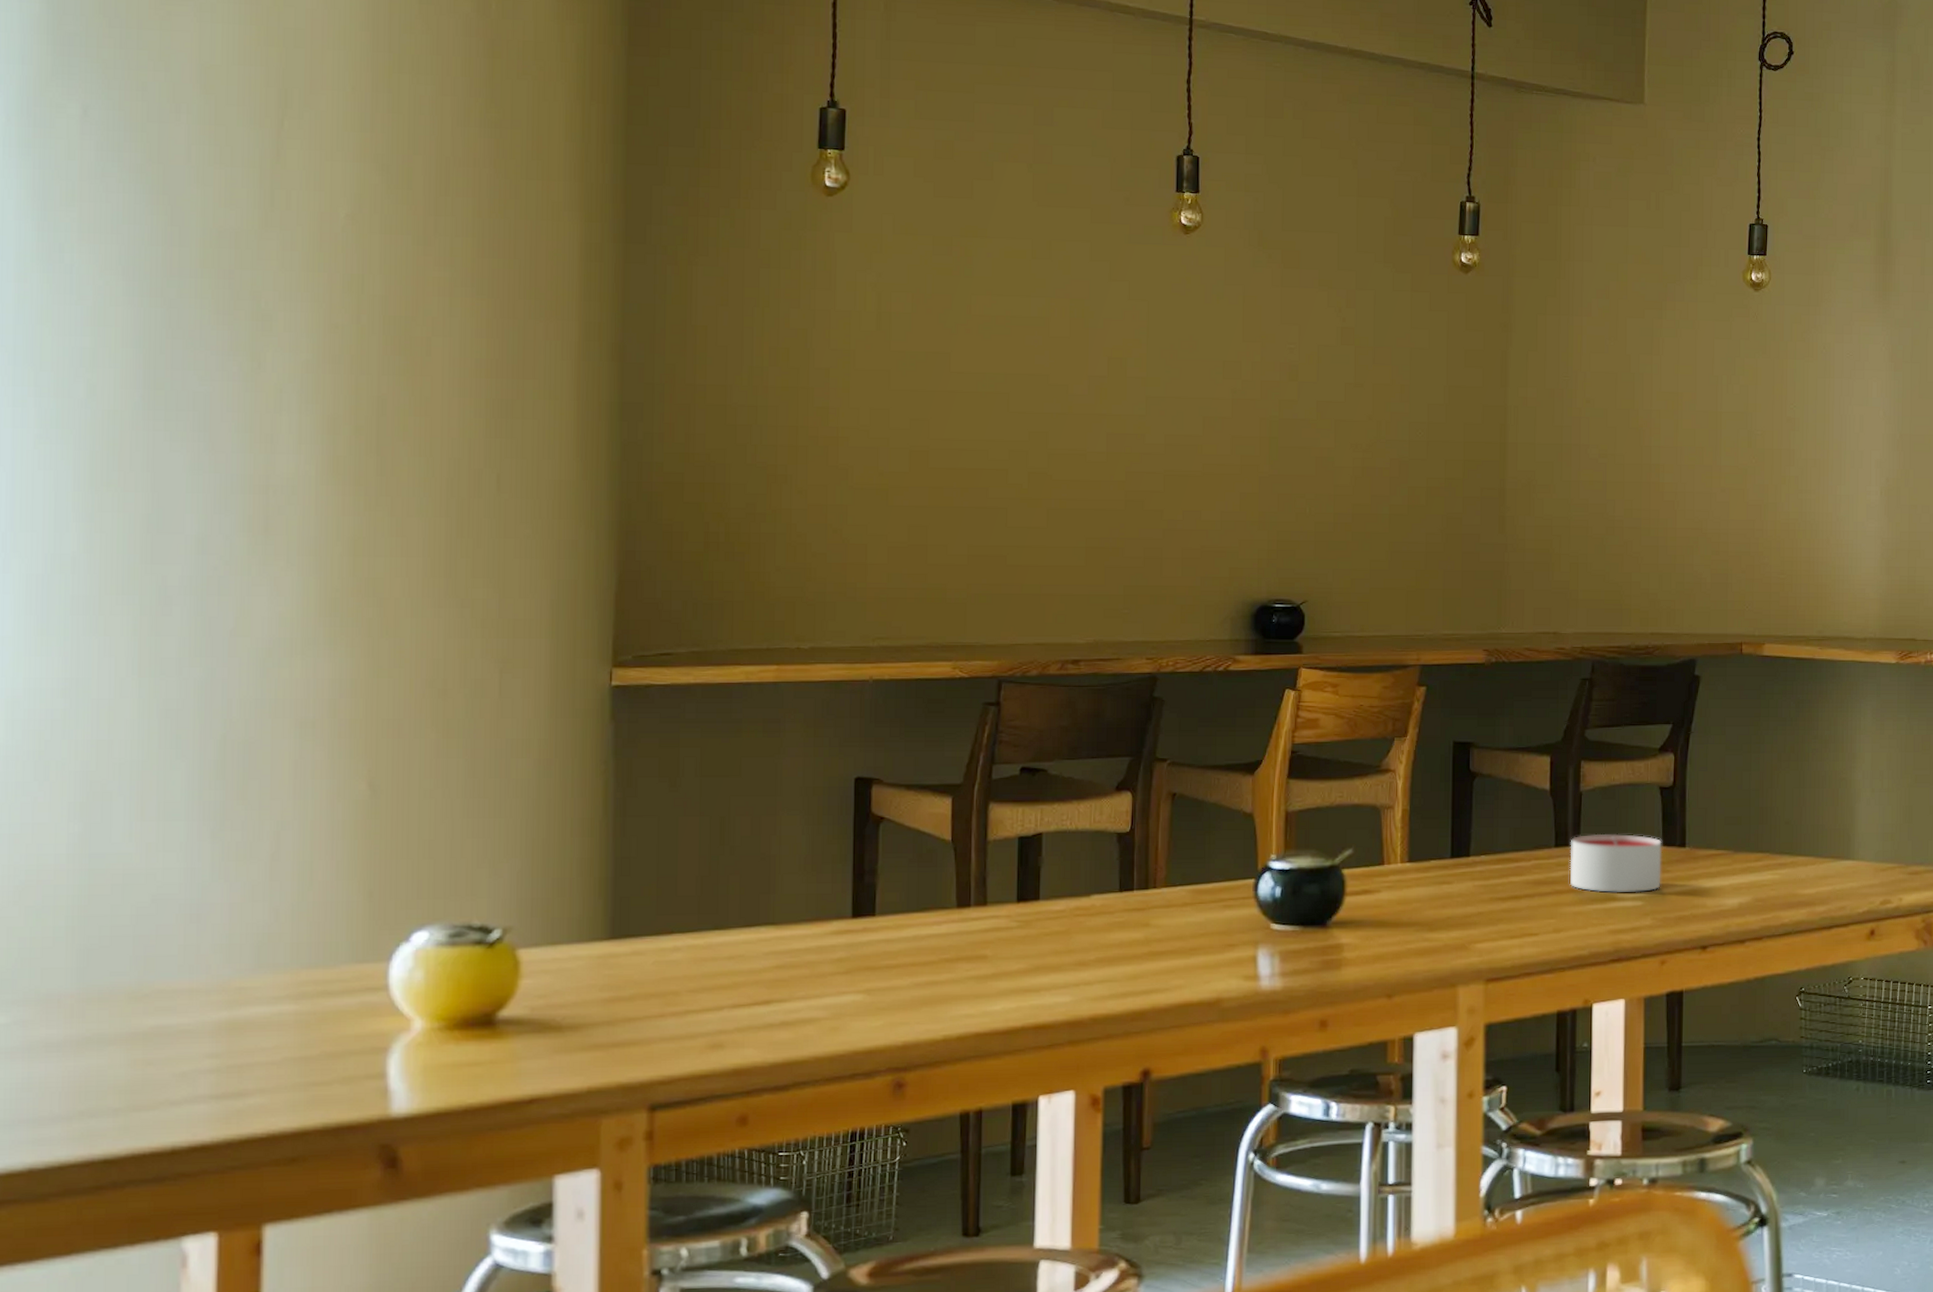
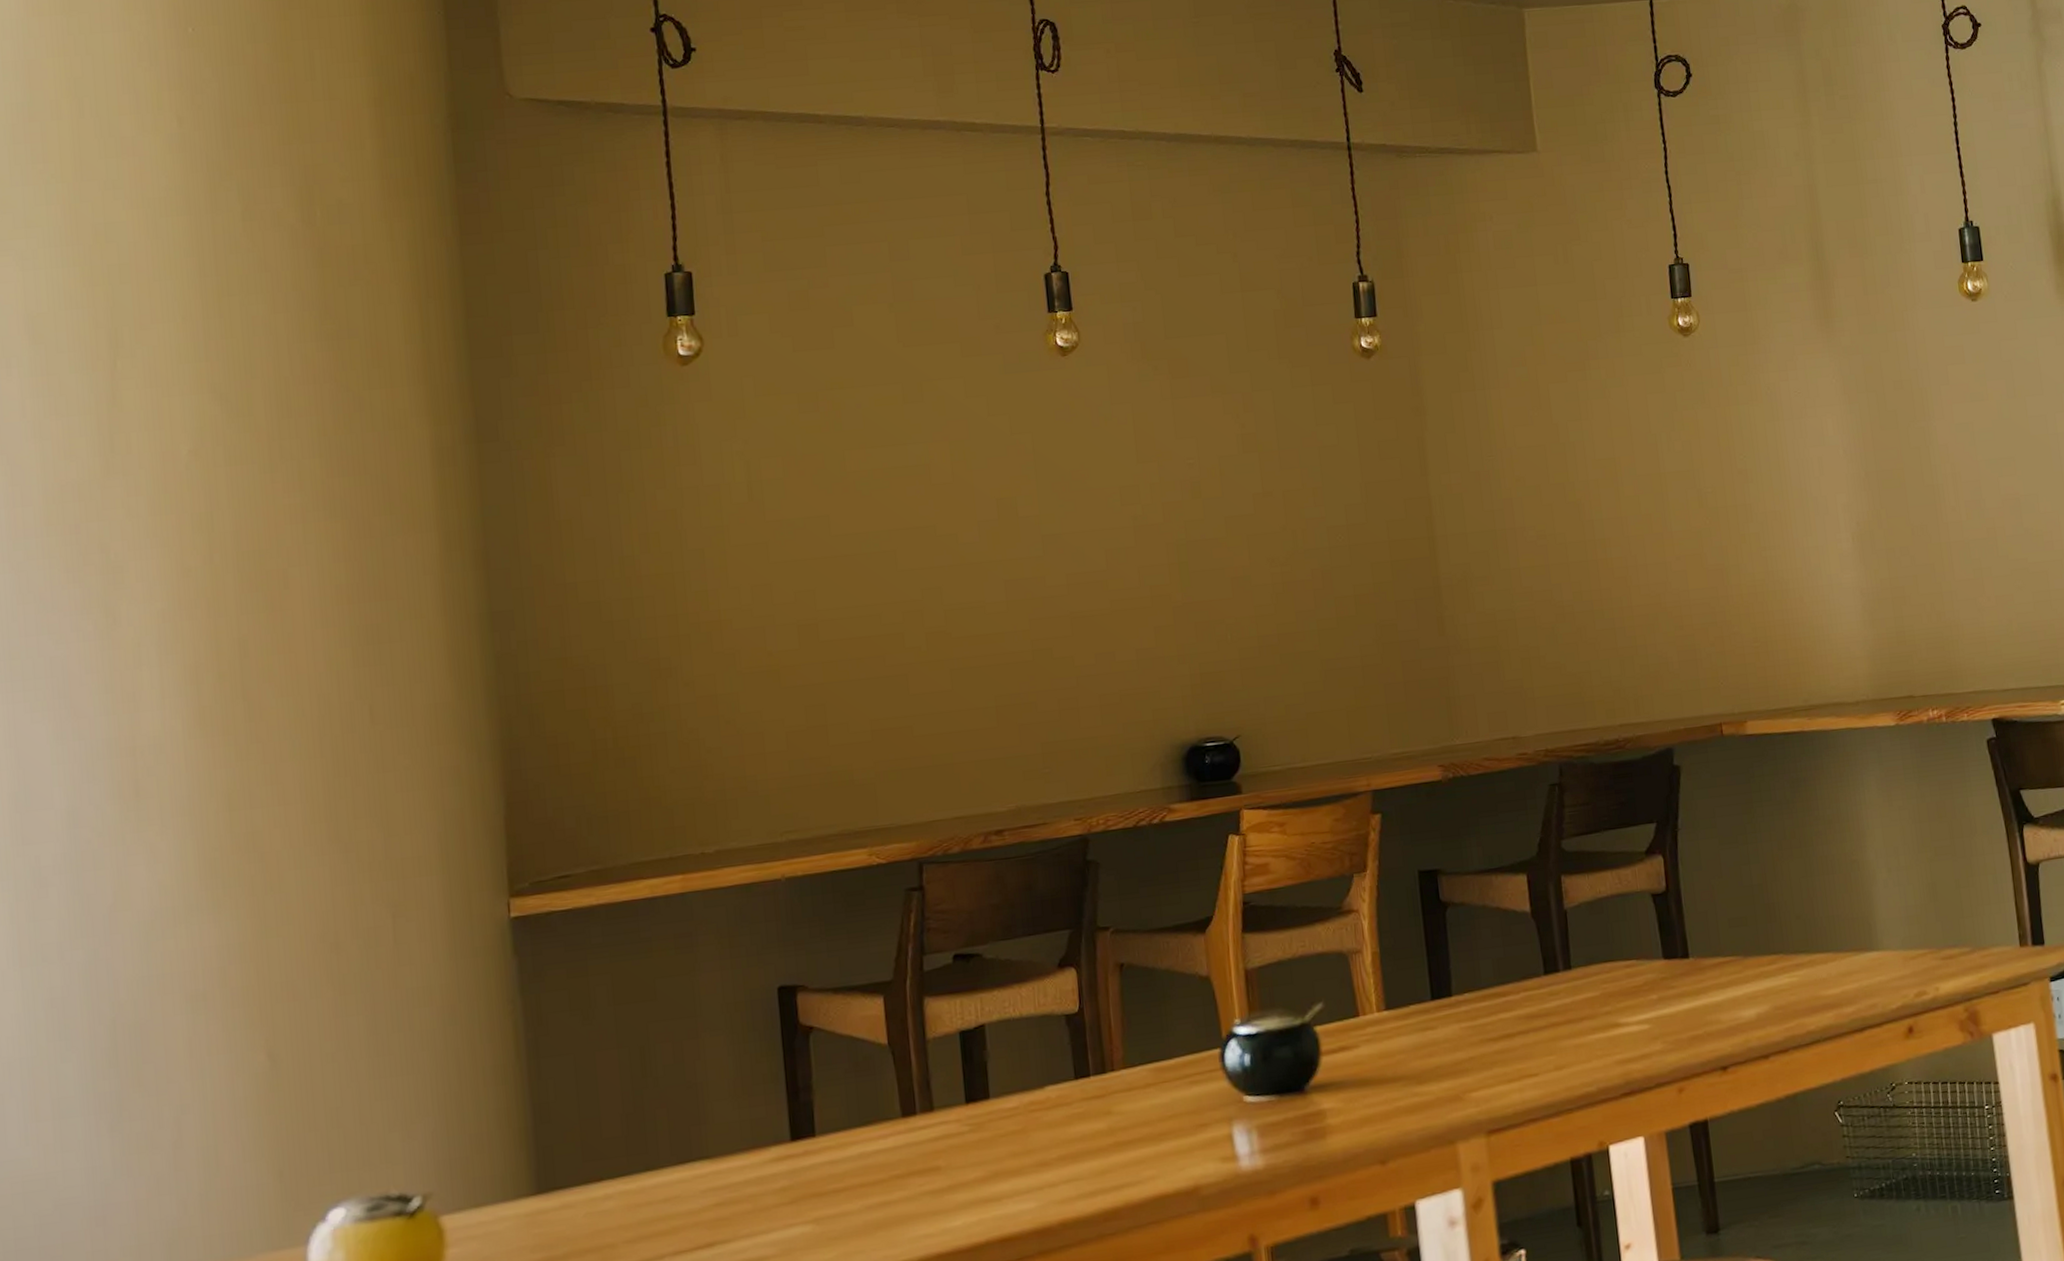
candle: present [1569,834,1662,893] -> none [1561,950,1667,1020]

